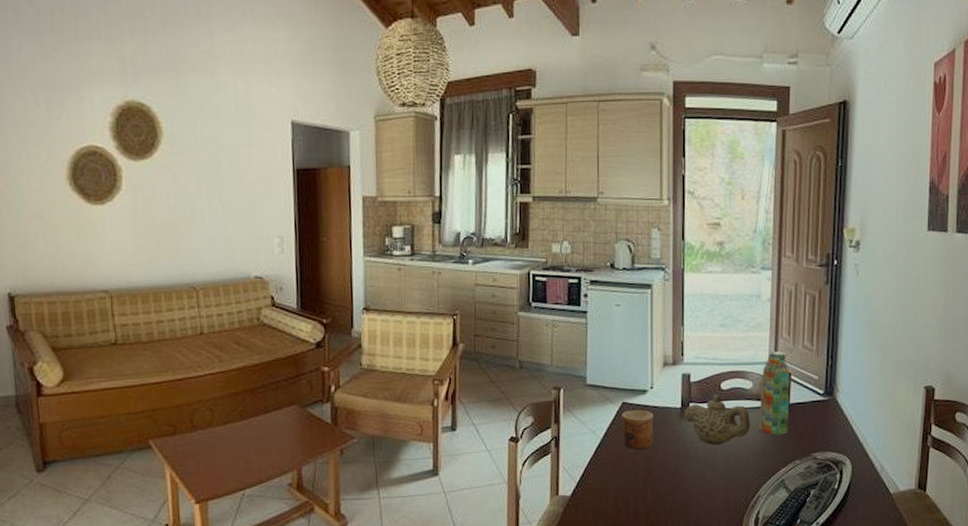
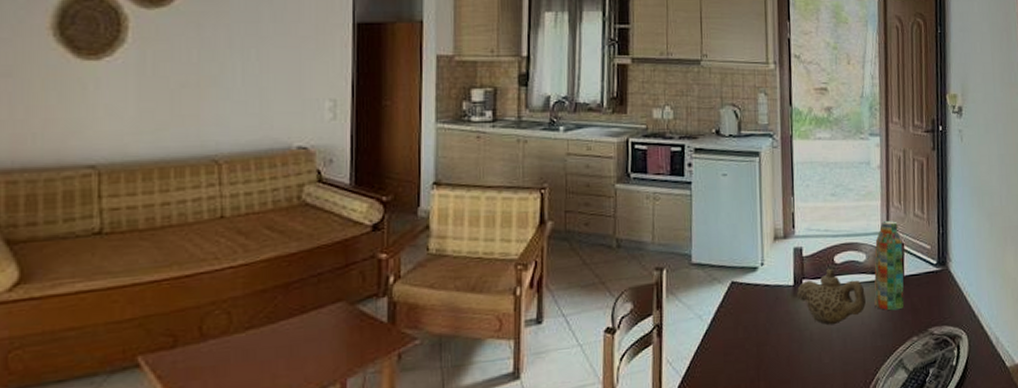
cup: present [622,410,654,449] -> none [731,289,765,334]

